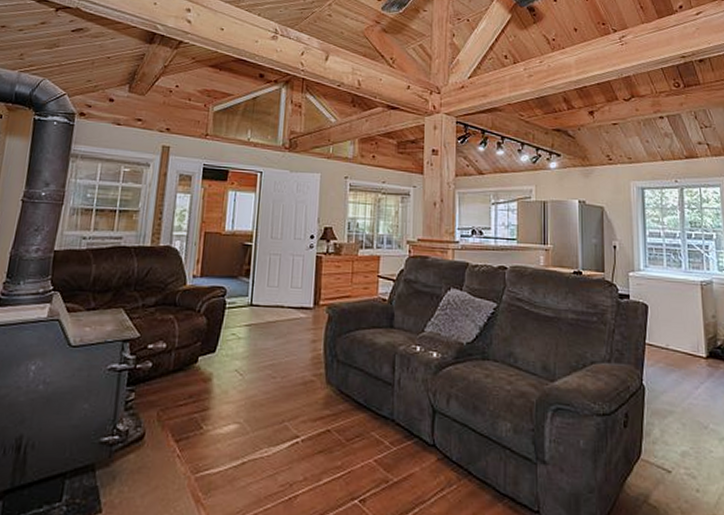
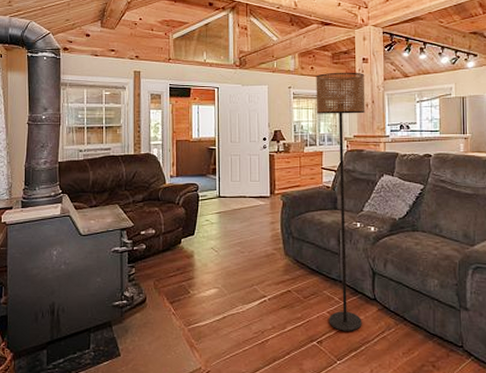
floor lamp: none [375,163,433,489] -> present [316,72,366,332]

